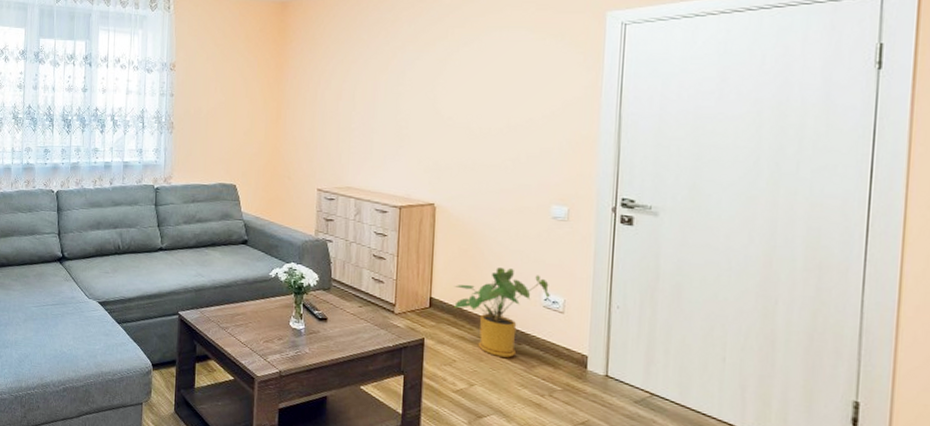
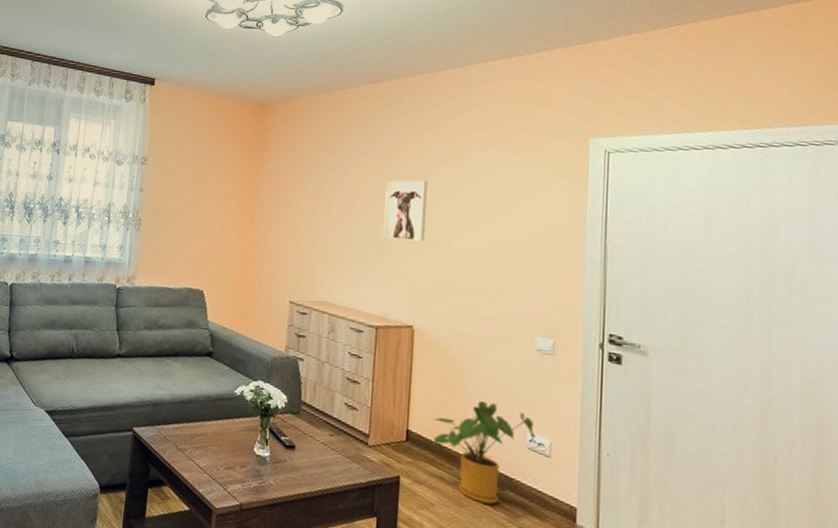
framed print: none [404,66,447,125] -> present [383,180,428,242]

